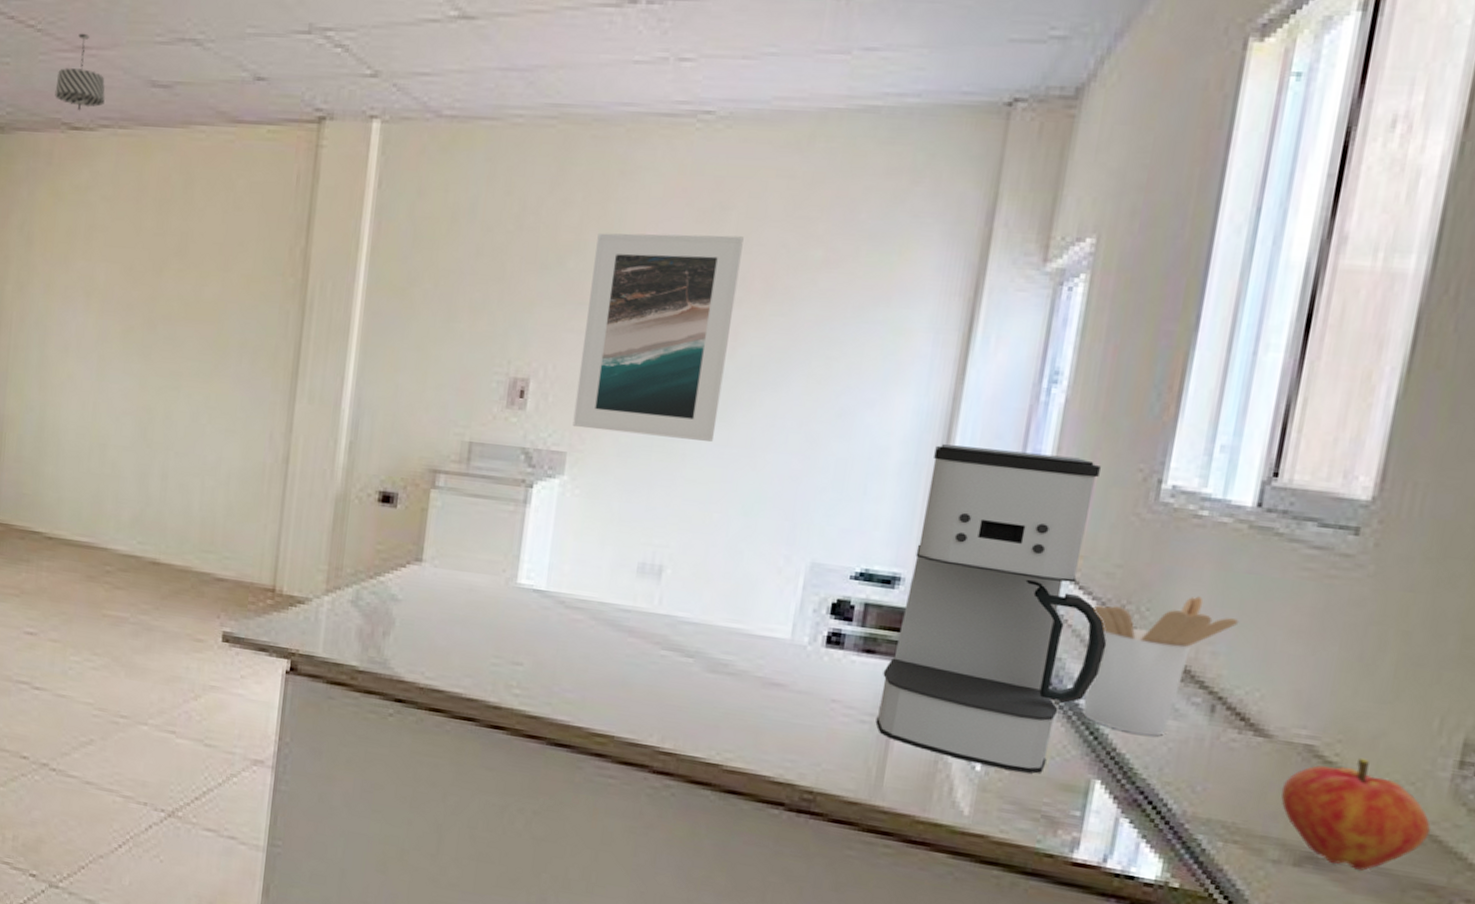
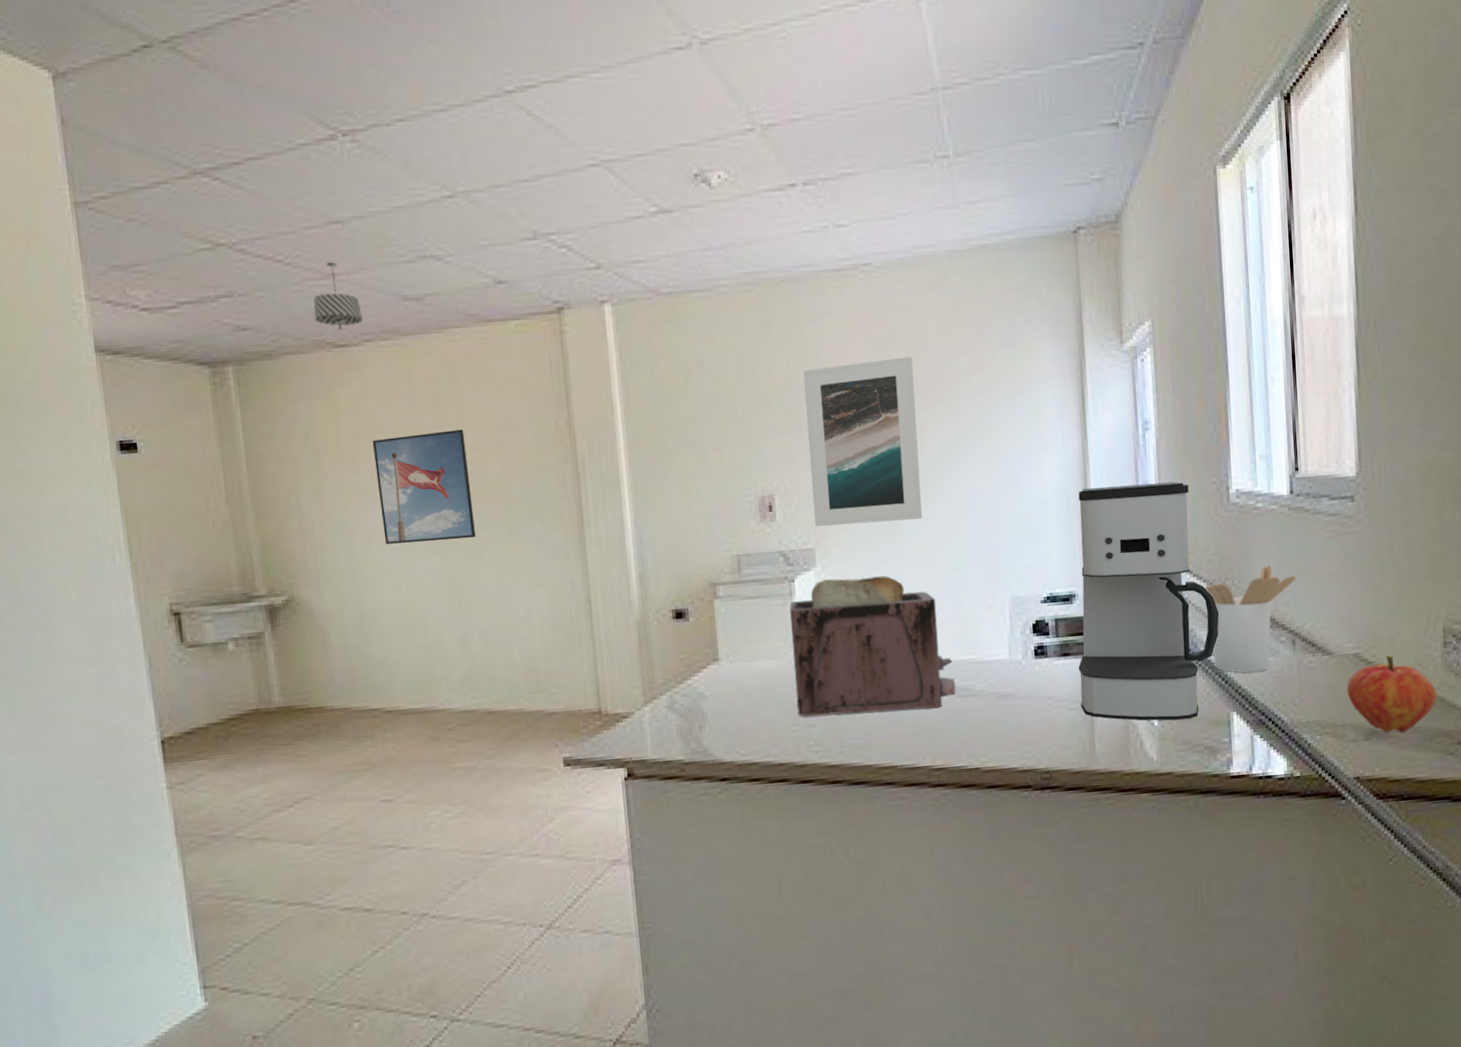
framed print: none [81,238,188,366] -> present [372,429,476,544]
toaster: none [503,491,714,679] -> present [789,575,956,716]

